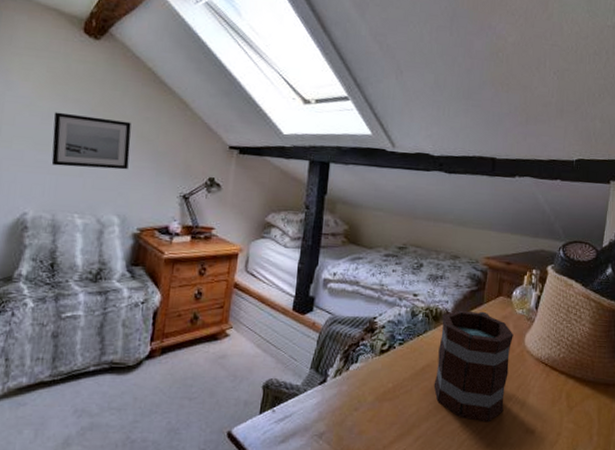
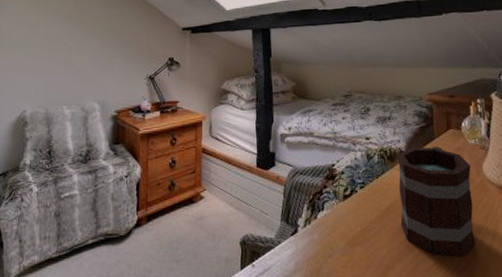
wall art: present [51,112,132,170] -> none [39,21,102,67]

